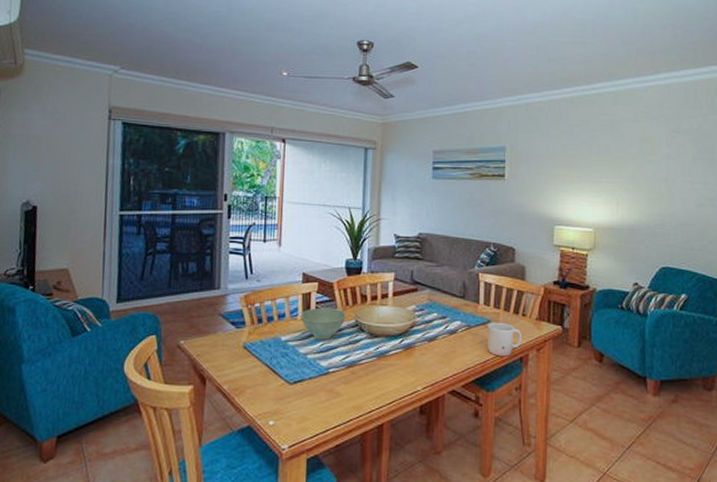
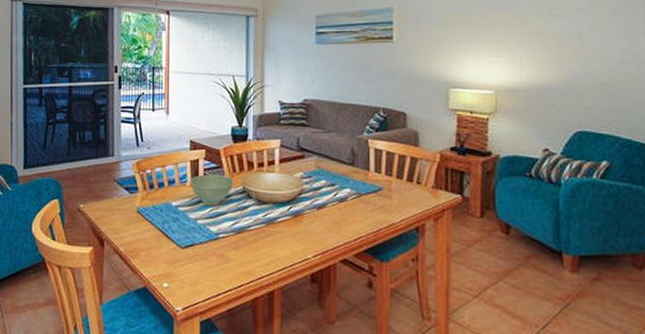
mug: present [486,322,522,357] -> none [379,190,417,227]

